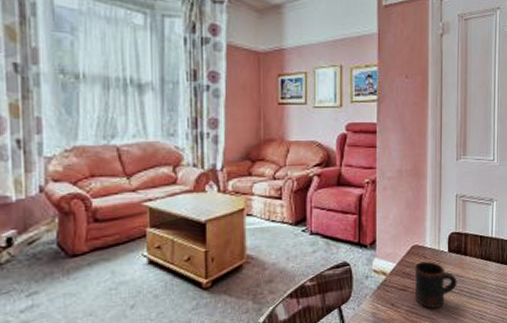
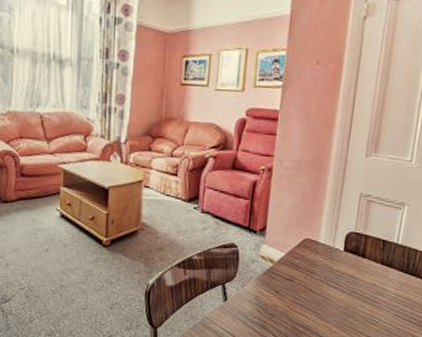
mug: present [414,261,457,309] -> none [302,256,351,304]

